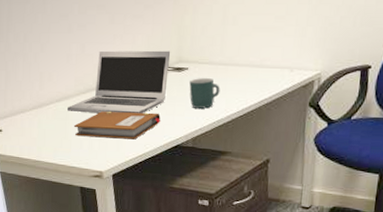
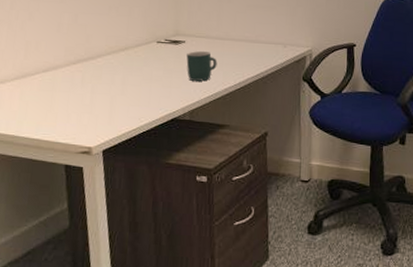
laptop: present [67,50,171,114] -> none [55,21,168,86]
notebook: present [73,111,161,140] -> none [61,82,157,113]

